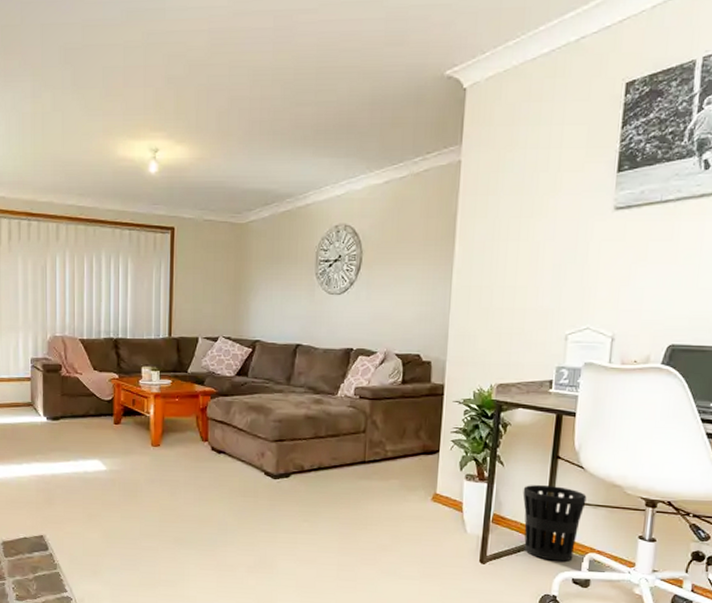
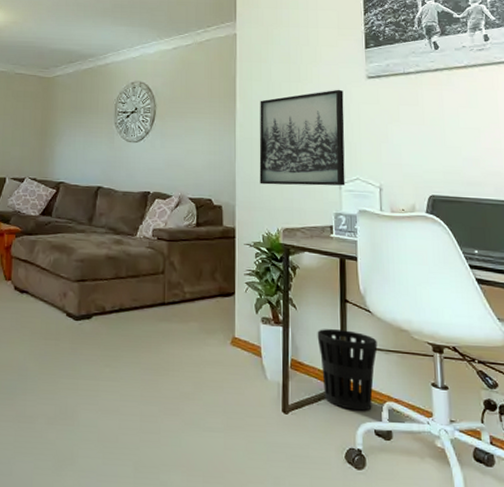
wall art: none [475,224,584,338] -> present [259,89,345,186]

